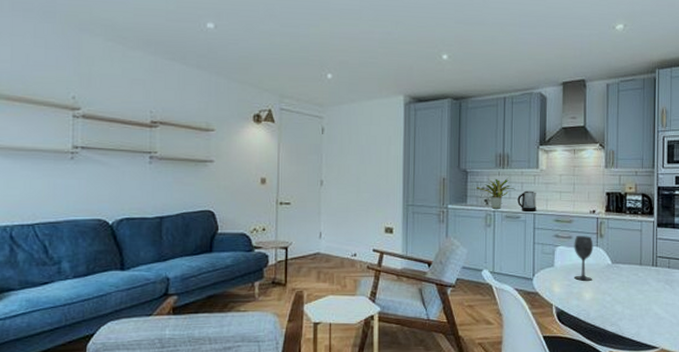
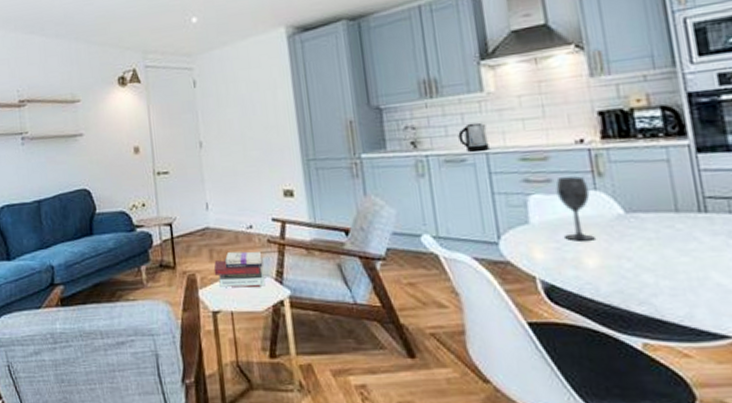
books: none [319,275,361,305] -> present [213,251,265,288]
potted plant: present [476,177,515,209] -> none [397,109,453,153]

